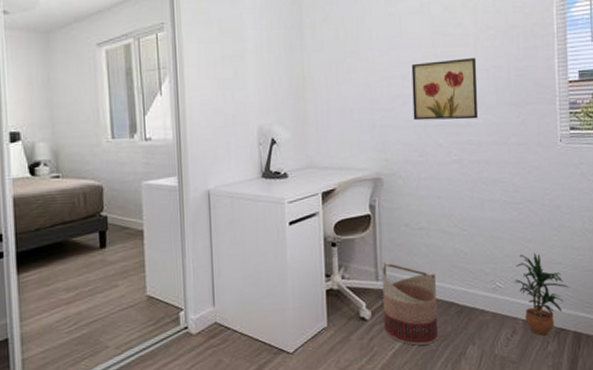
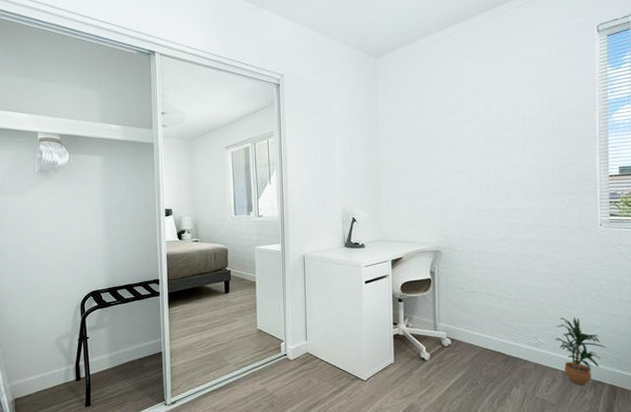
basket: present [382,262,438,346] -> none [439,316,486,384]
wall art: present [411,58,478,121] -> none [467,156,525,206]

